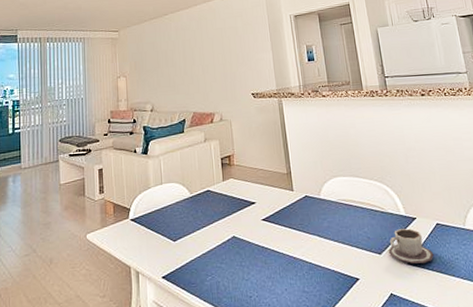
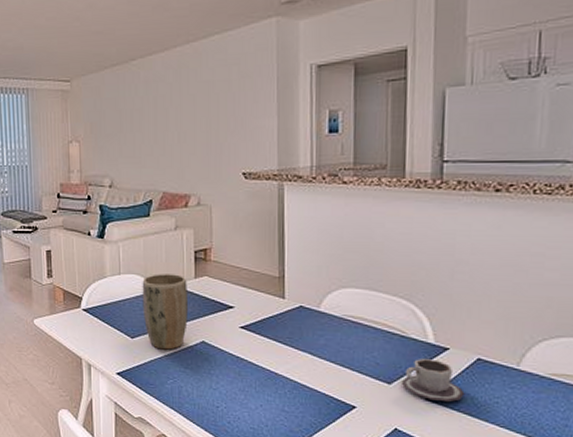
plant pot: none [180,179,220,249] -> present [142,274,188,350]

